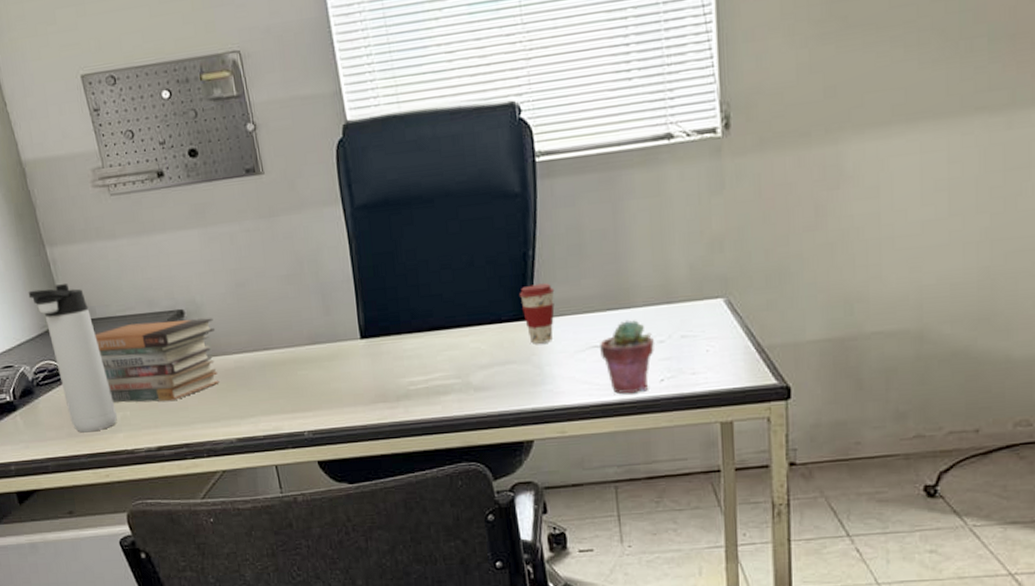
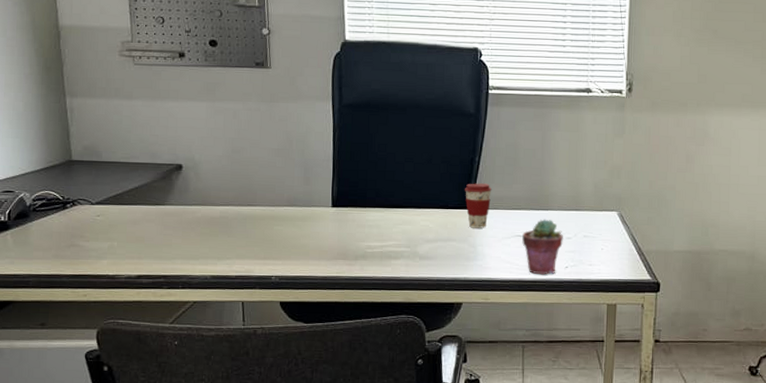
thermos bottle: present [28,284,117,433] -> none [41,129,104,256]
book stack: present [94,318,219,403] -> none [97,169,207,239]

